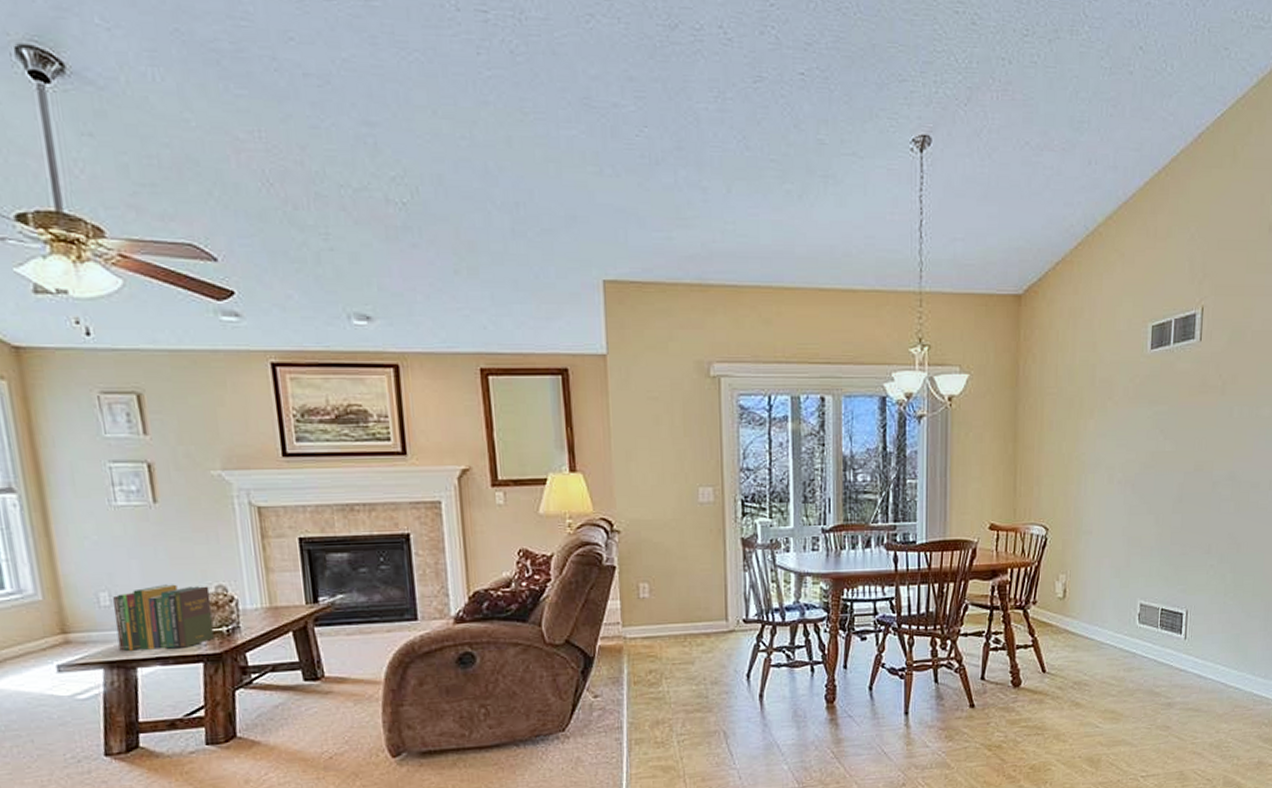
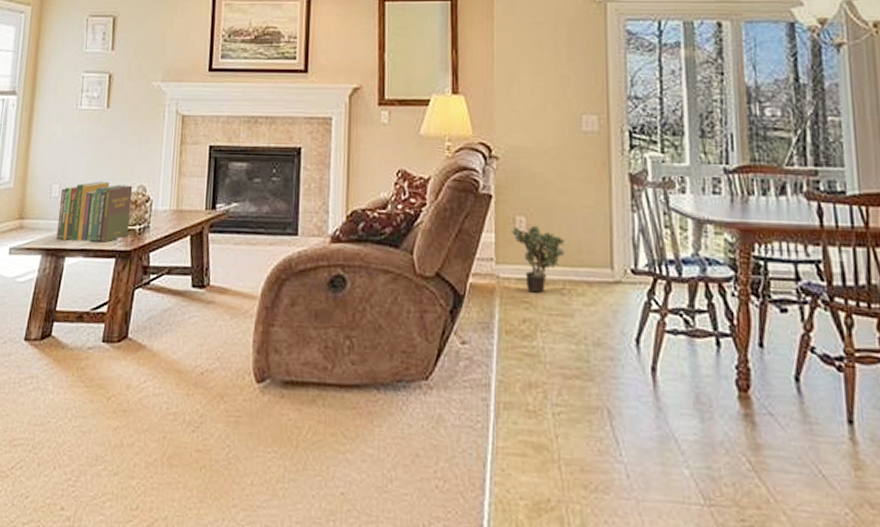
potted plant: none [635,590,686,648] -> present [511,225,565,293]

